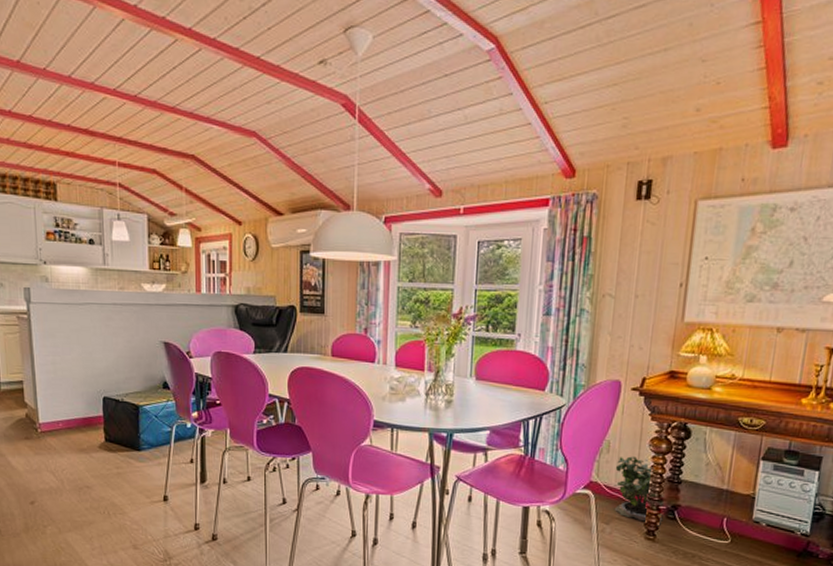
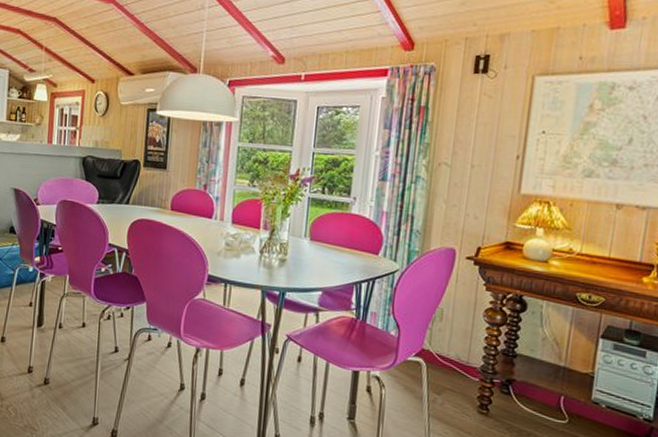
potted plant: present [614,456,664,527] -> none [446,326,498,401]

